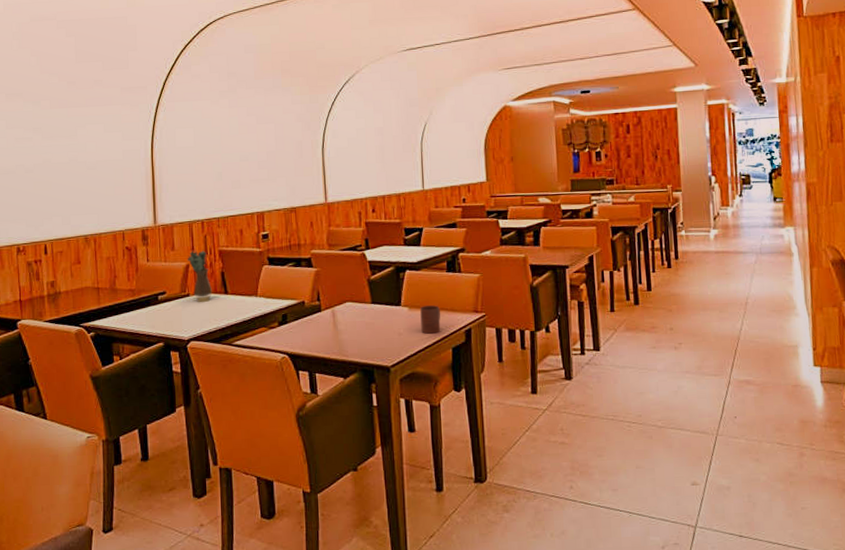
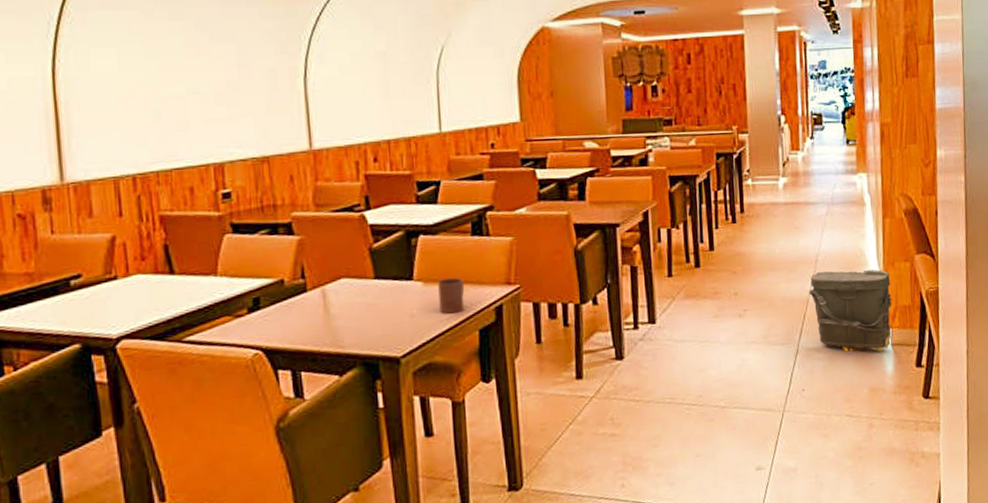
vase: present [187,248,213,303] -> none [112,214,152,288]
bag: none [739,312,821,388] -> present [808,269,892,352]

